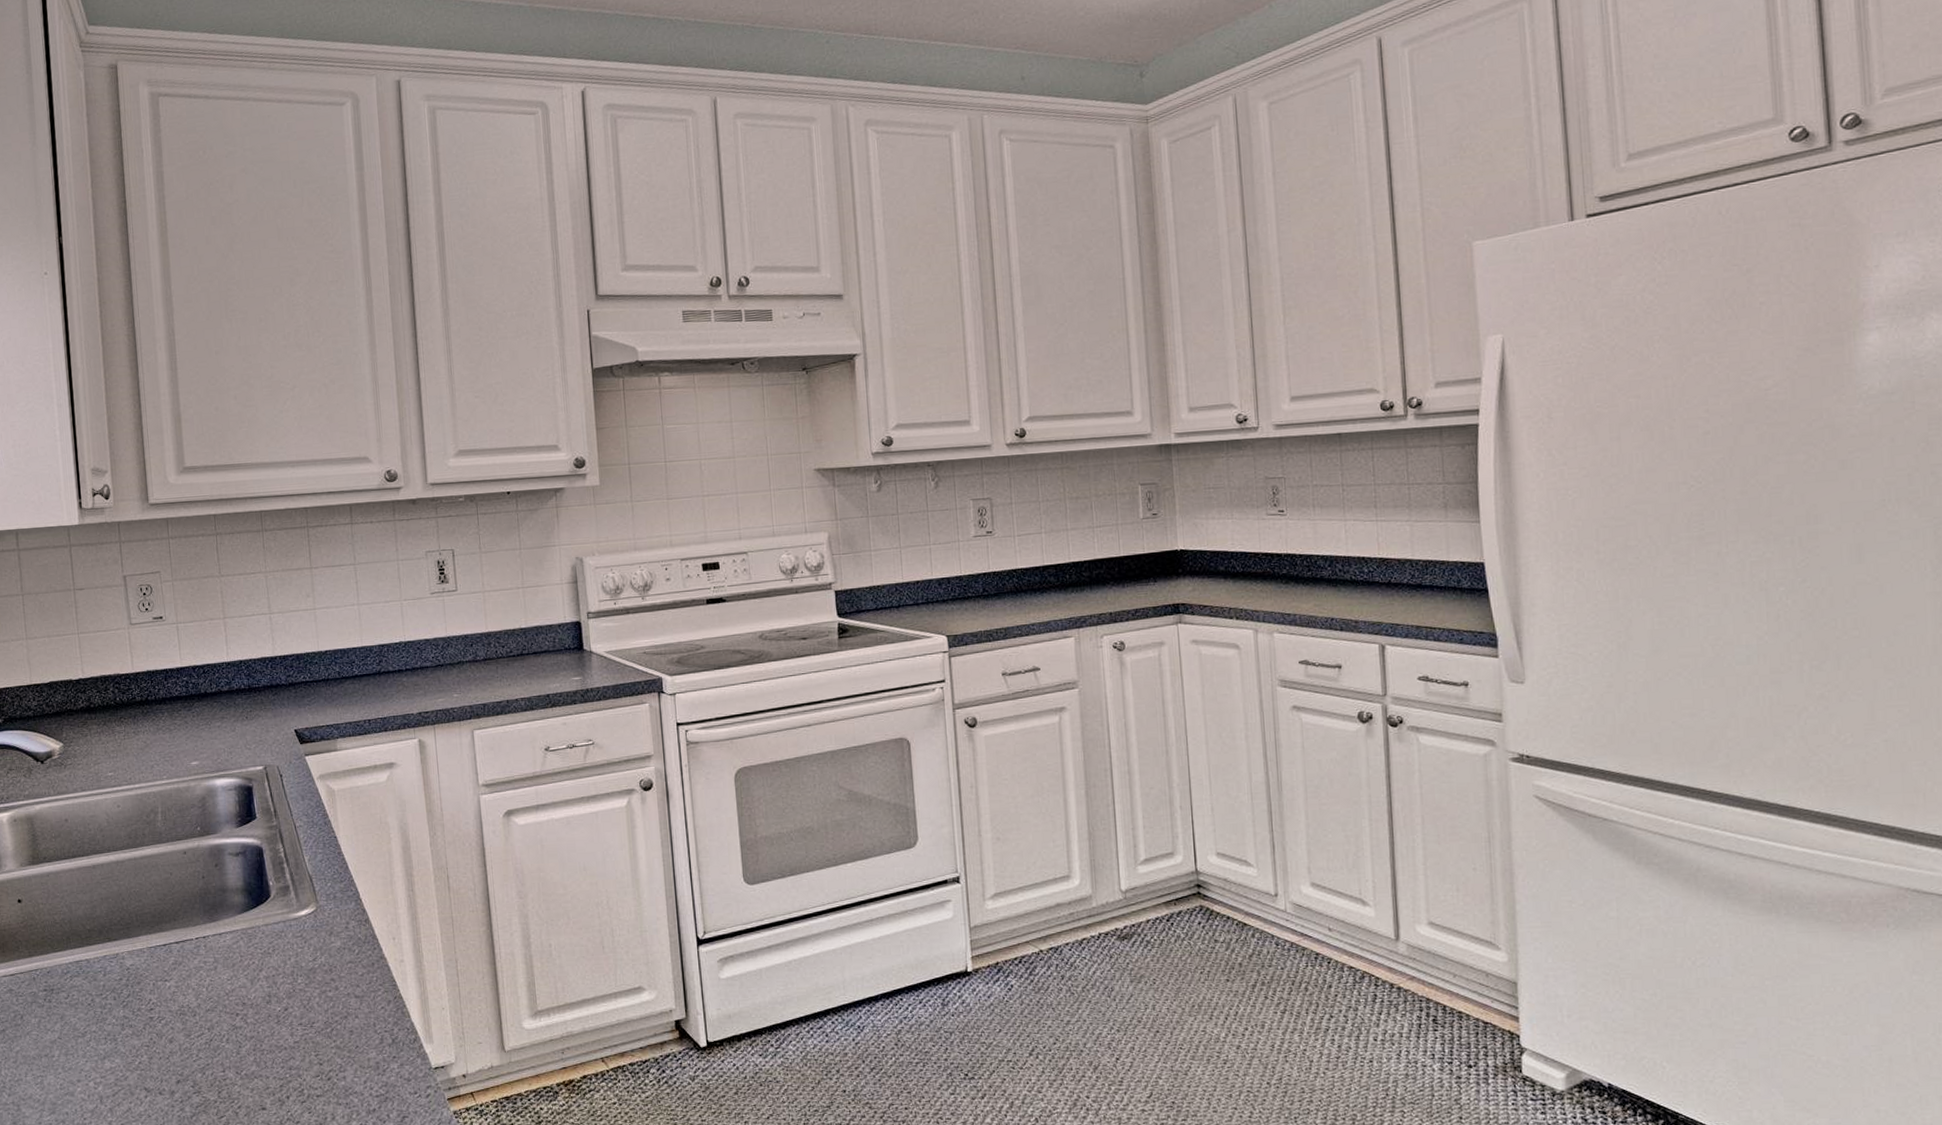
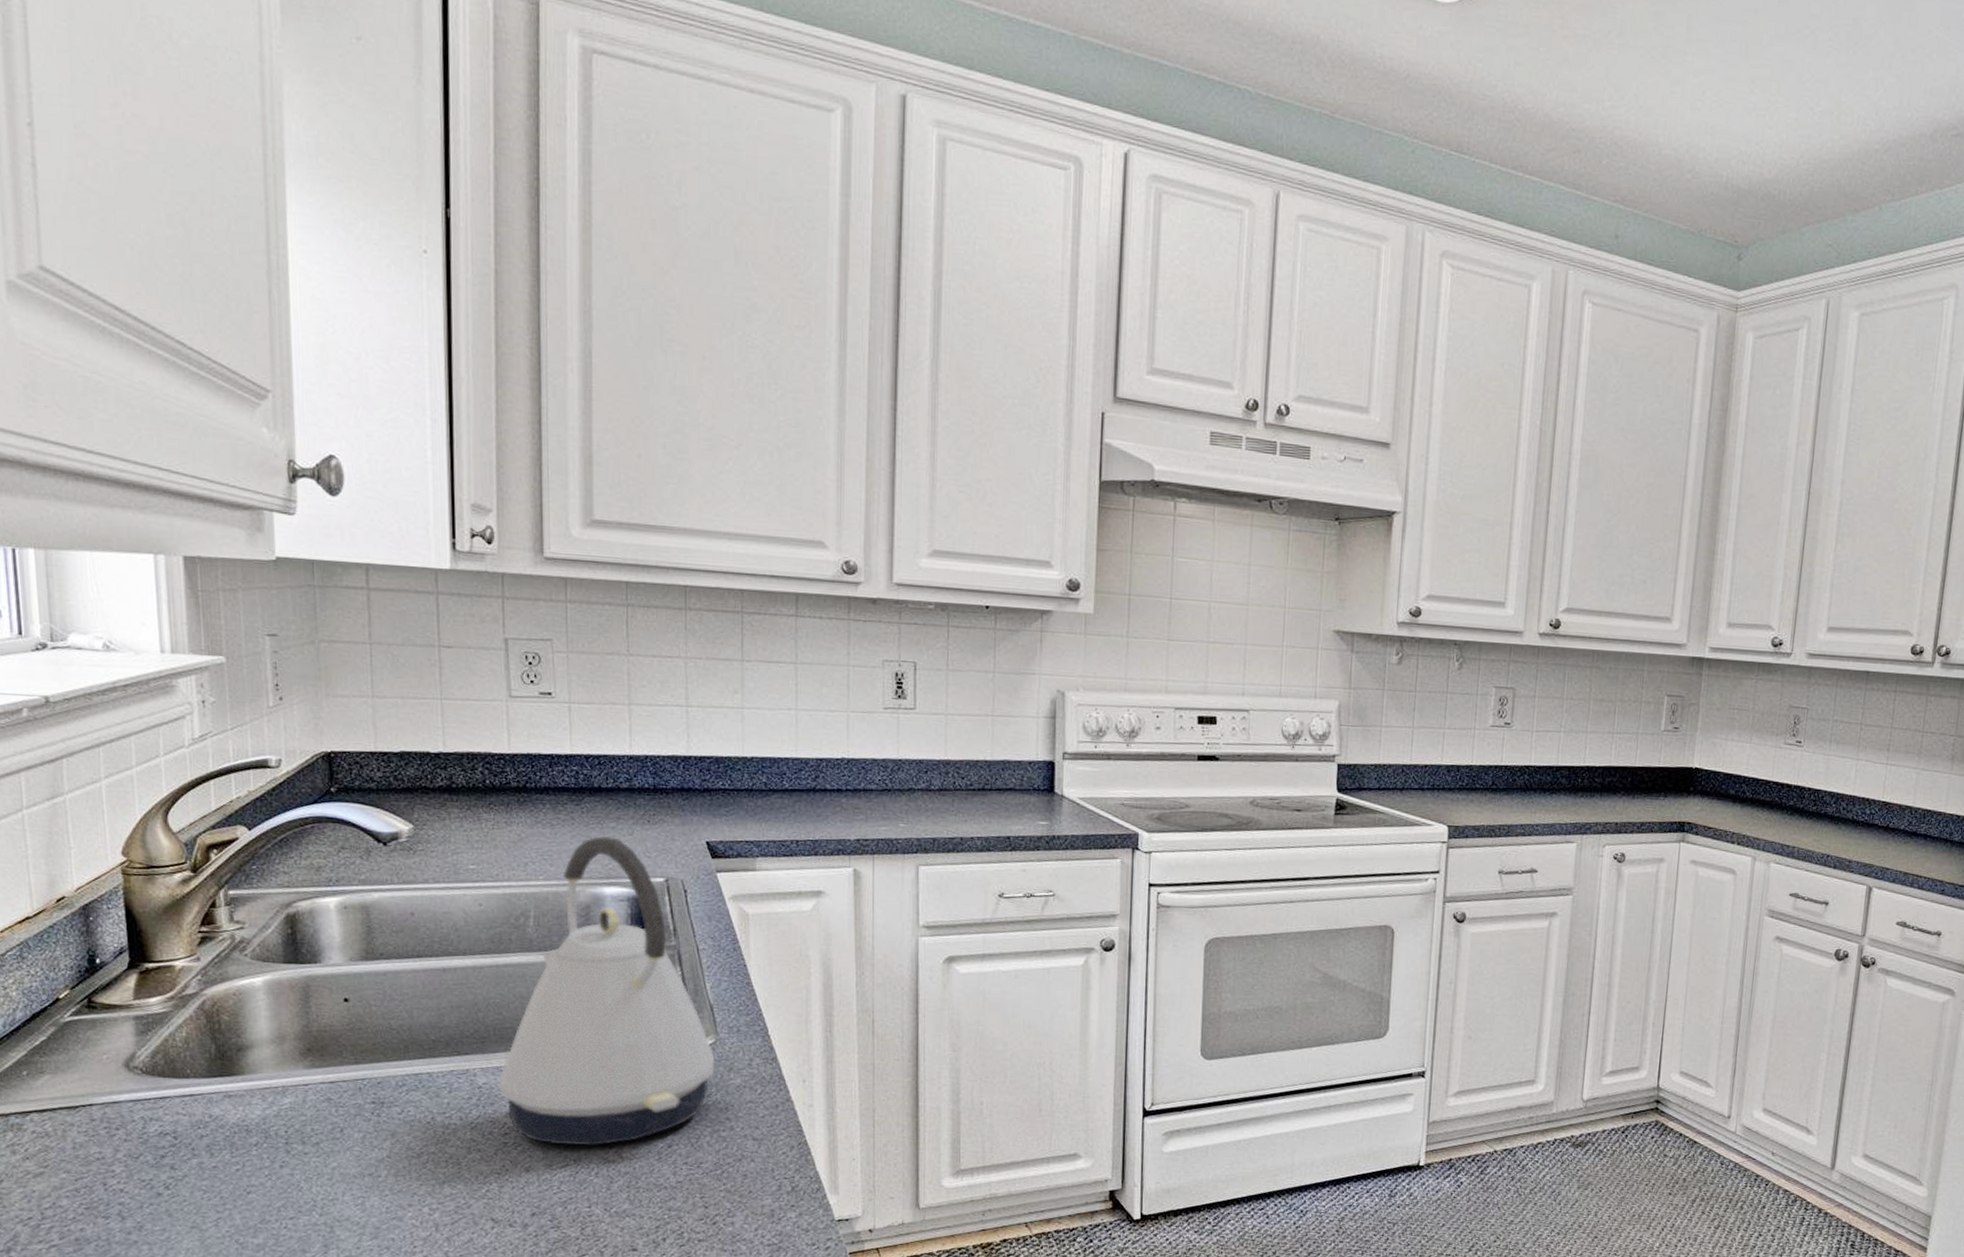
kettle: none [142,734,318,1015] -> present [498,835,715,1146]

